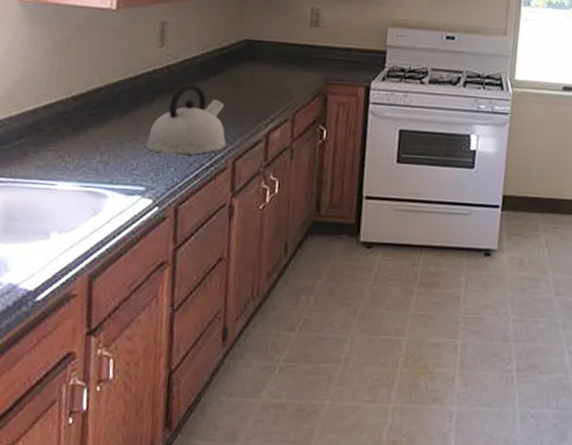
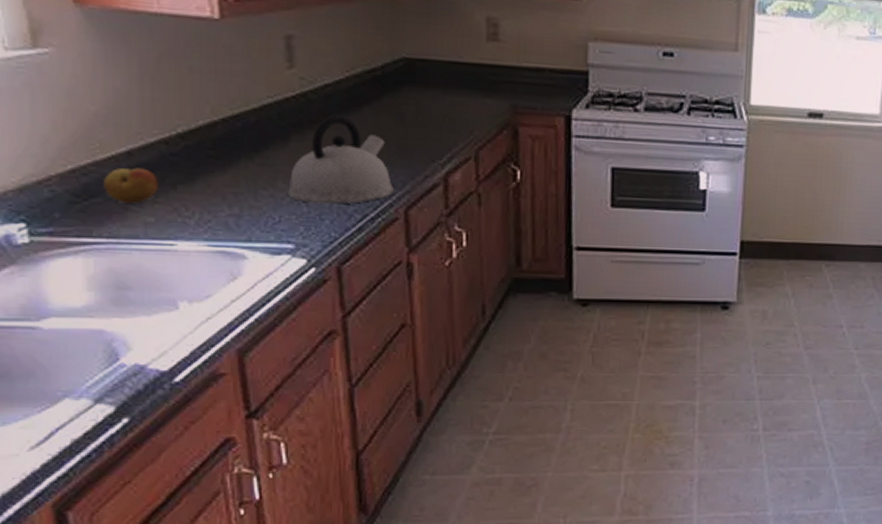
fruit: none [12,122,52,151] -> present [104,167,158,204]

